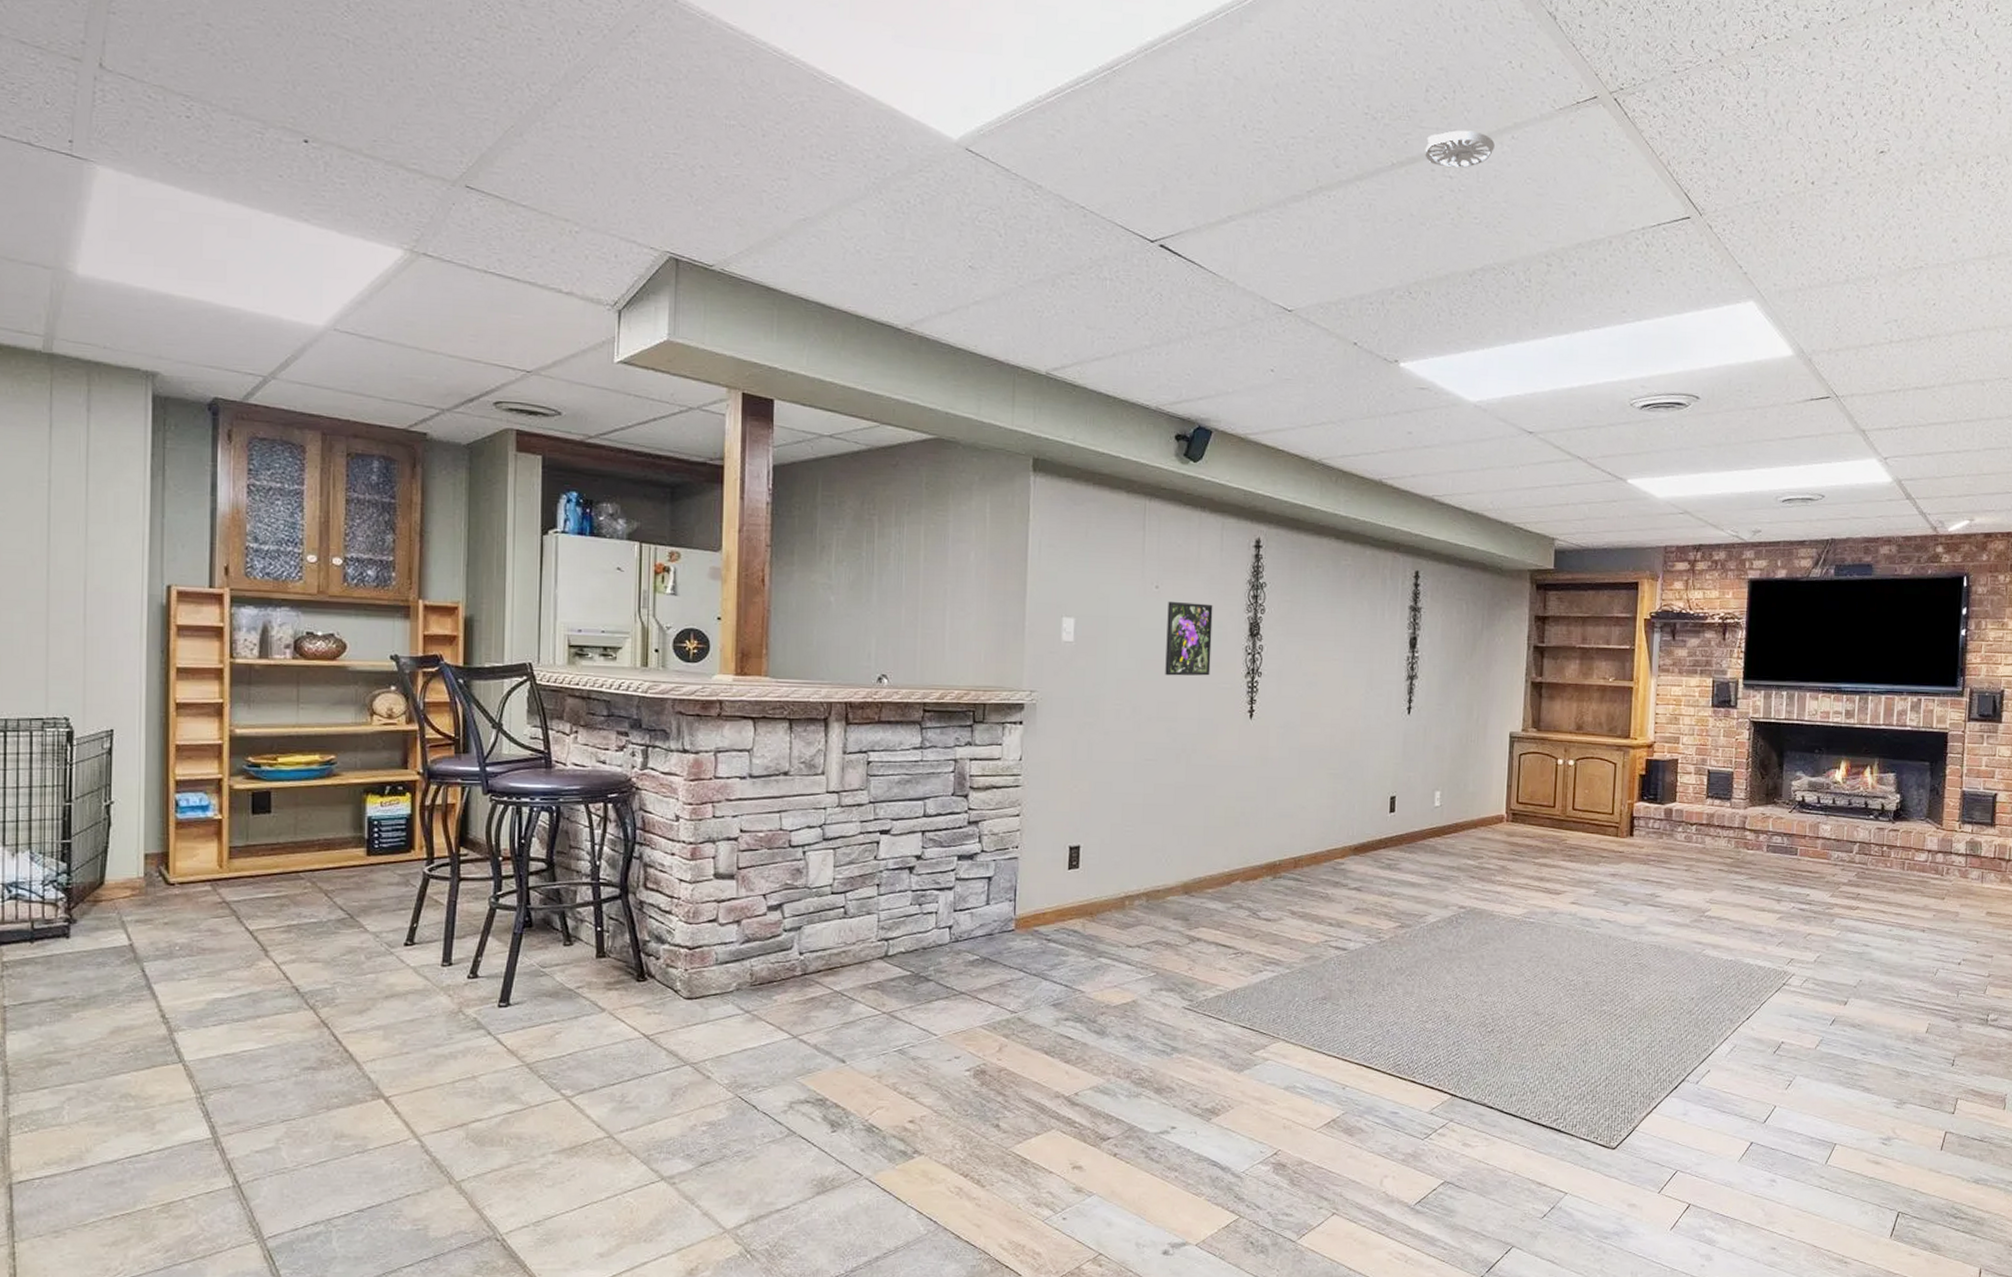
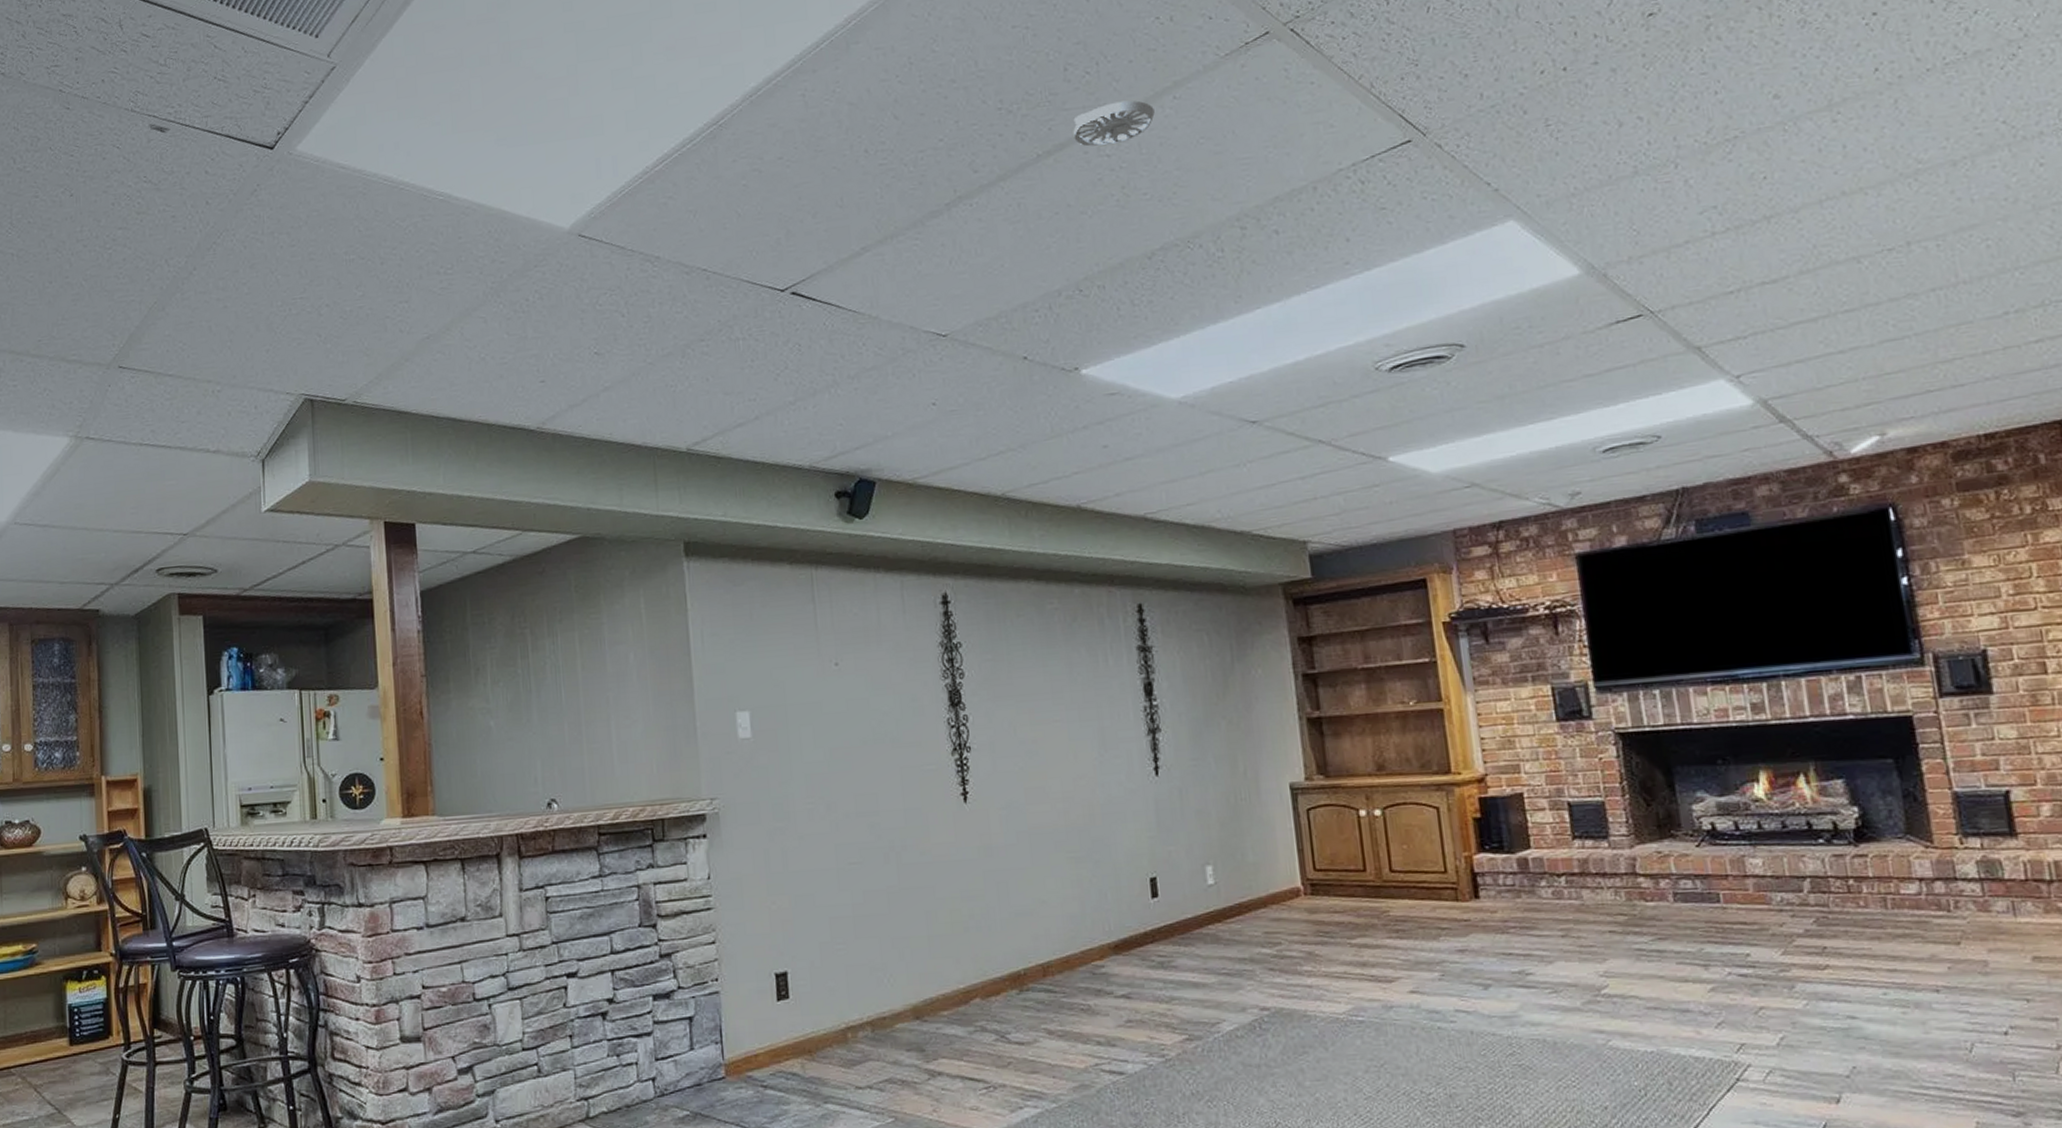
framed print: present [1165,601,1213,676] -> none [851,675,911,764]

